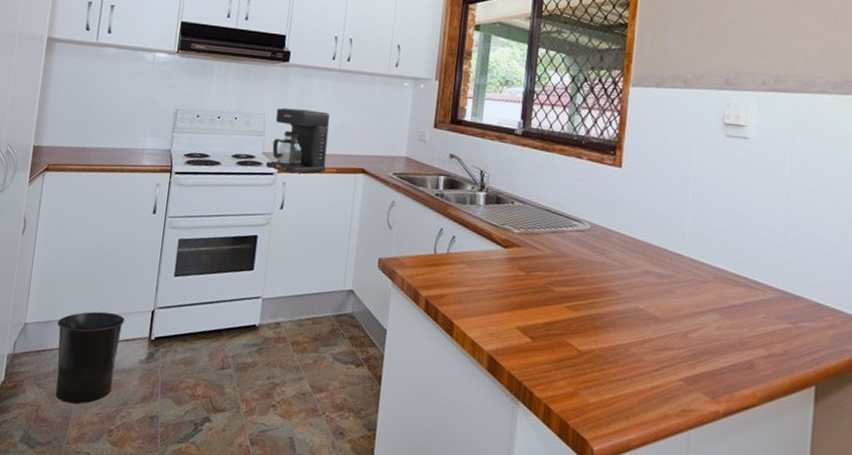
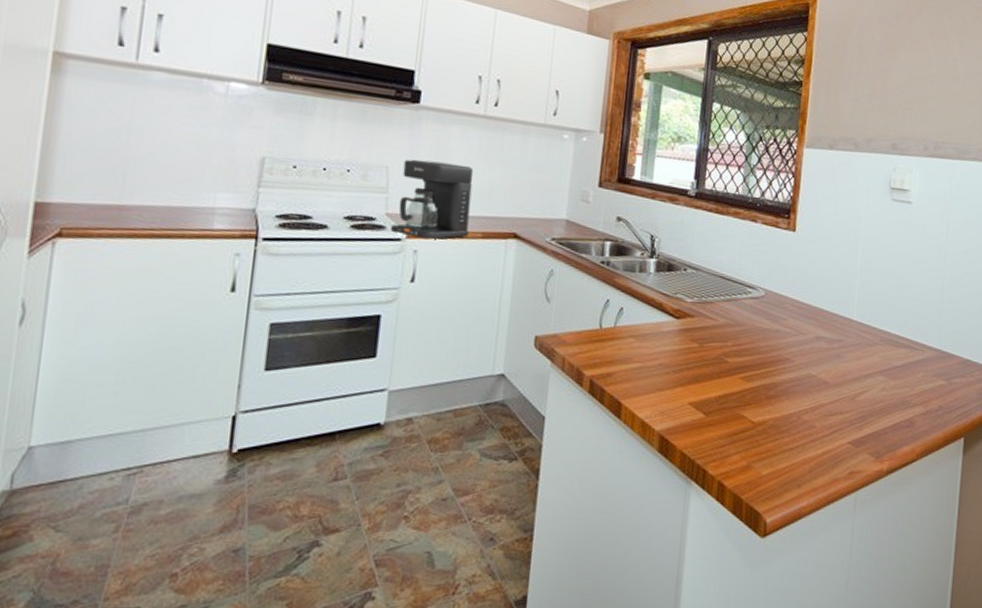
waste bin: present [55,311,125,404] -> none [83,422,192,547]

